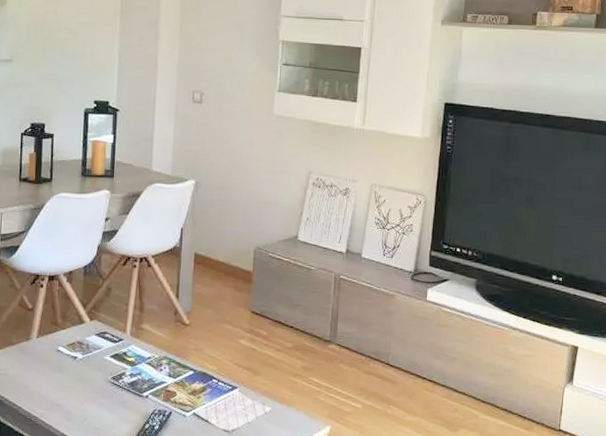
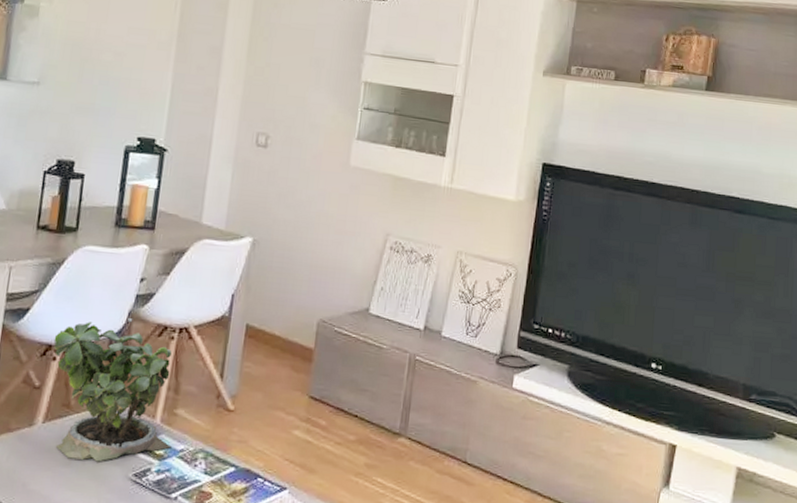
potted plant: none [40,251,141,368] -> present [54,318,172,462]

